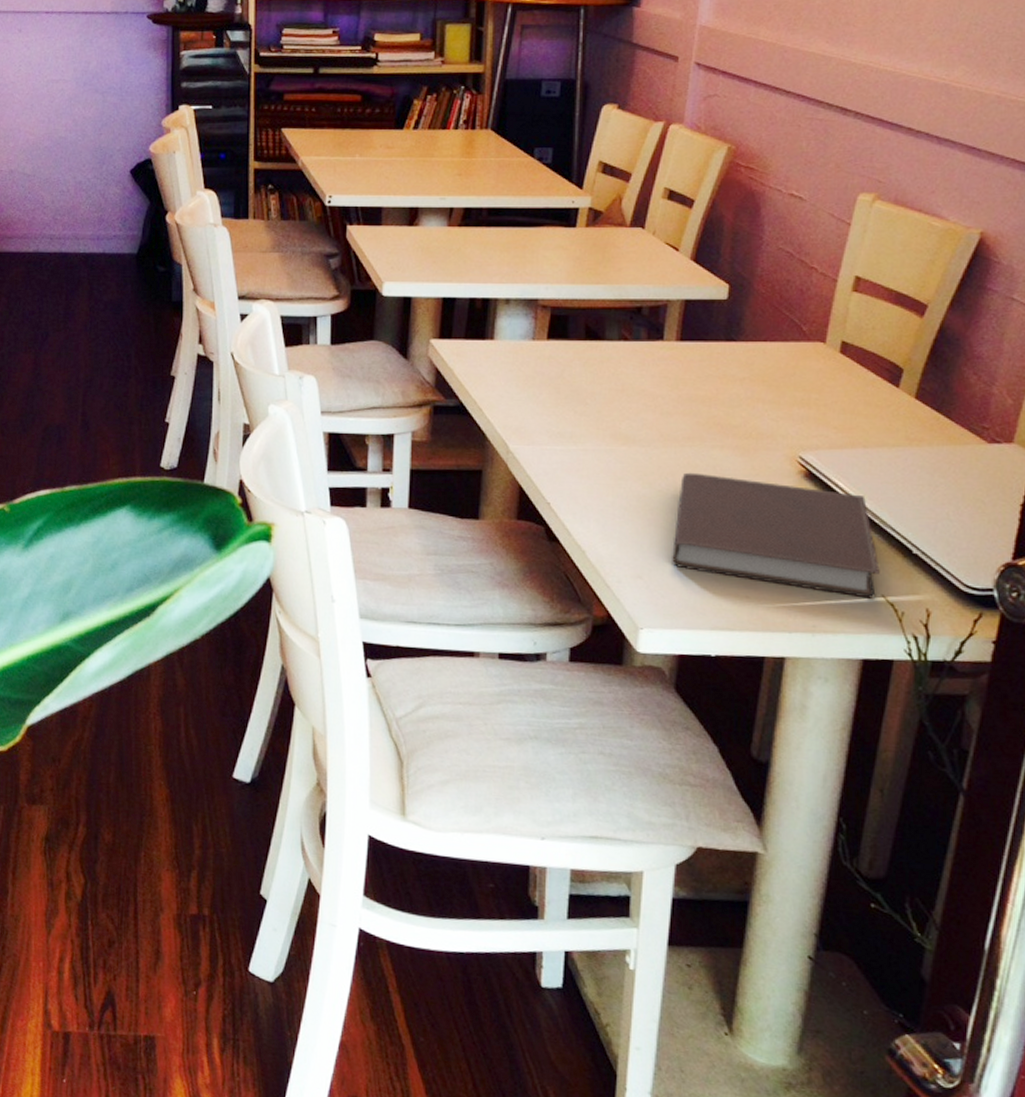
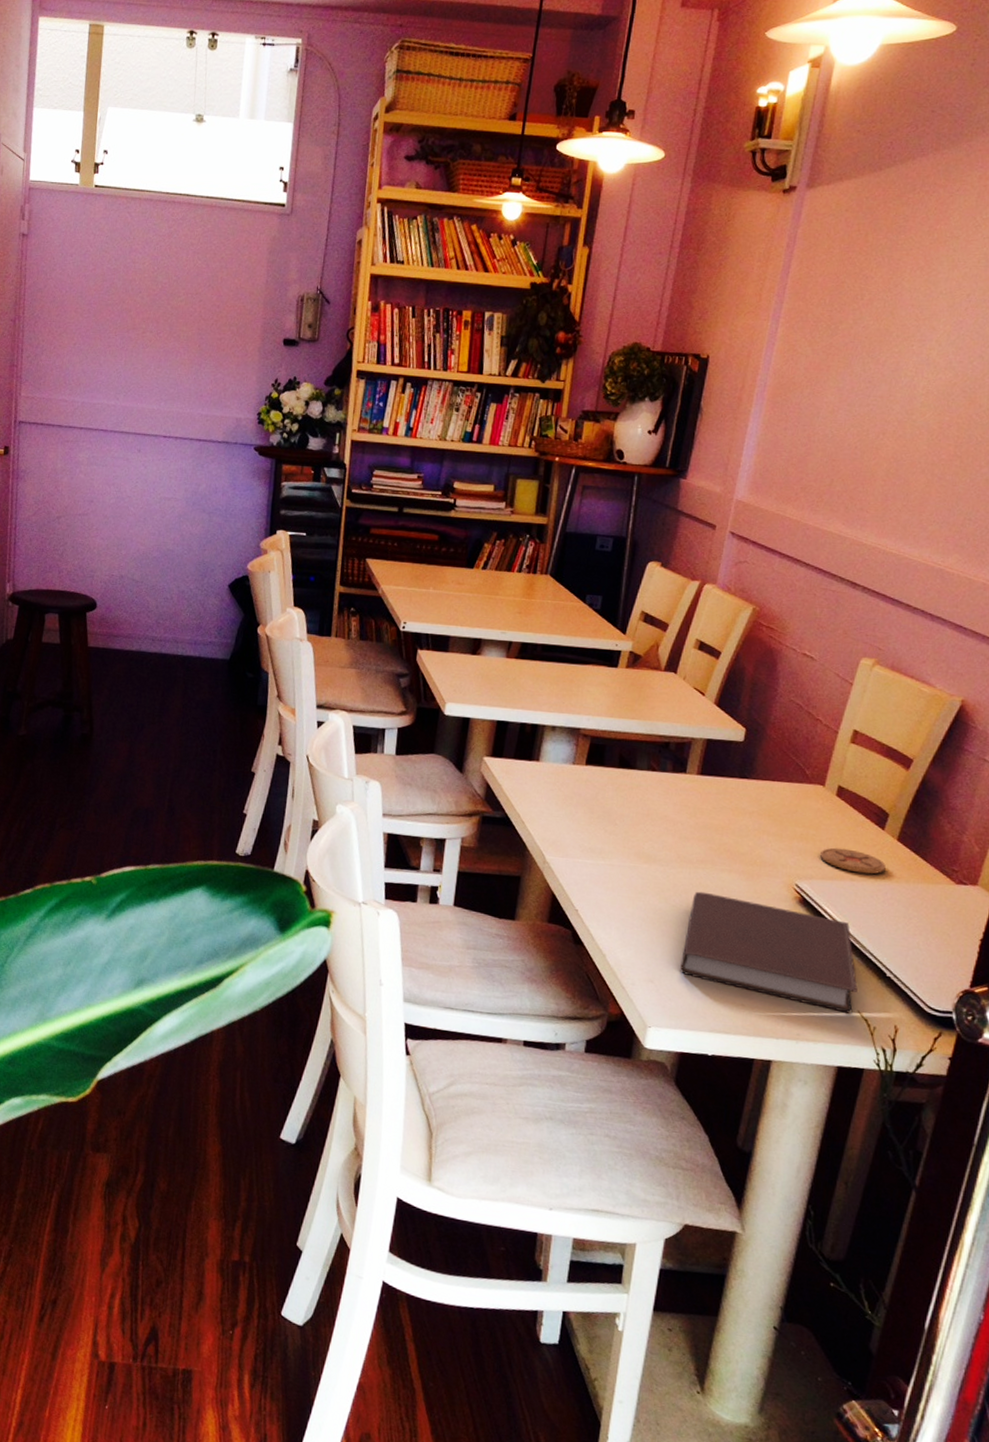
coaster: none [826,412,904,439] -> present [820,847,886,875]

